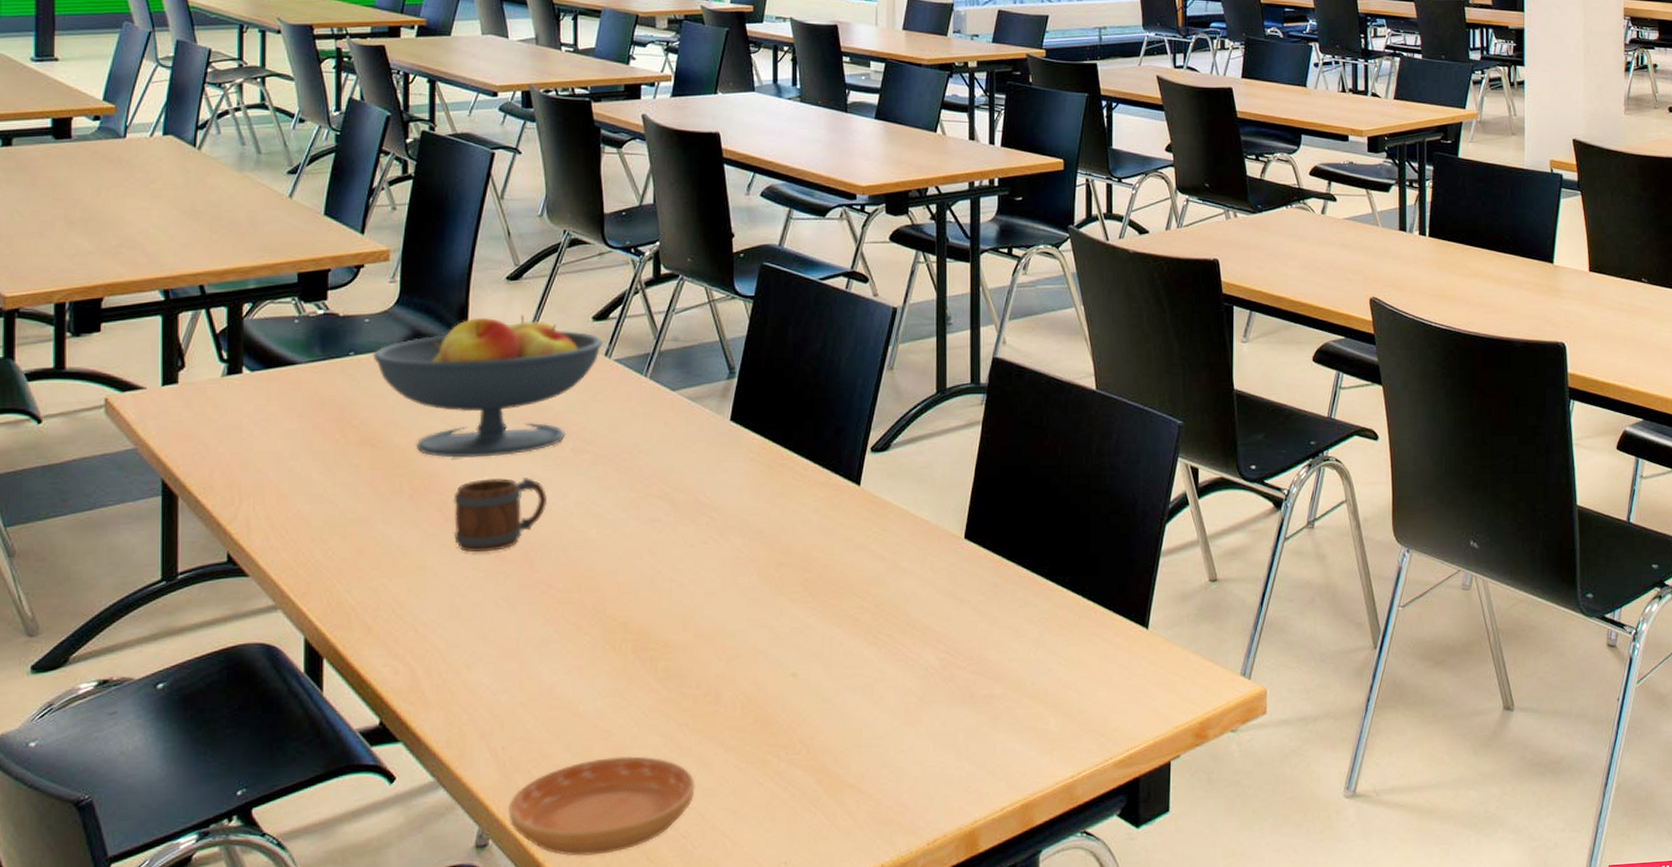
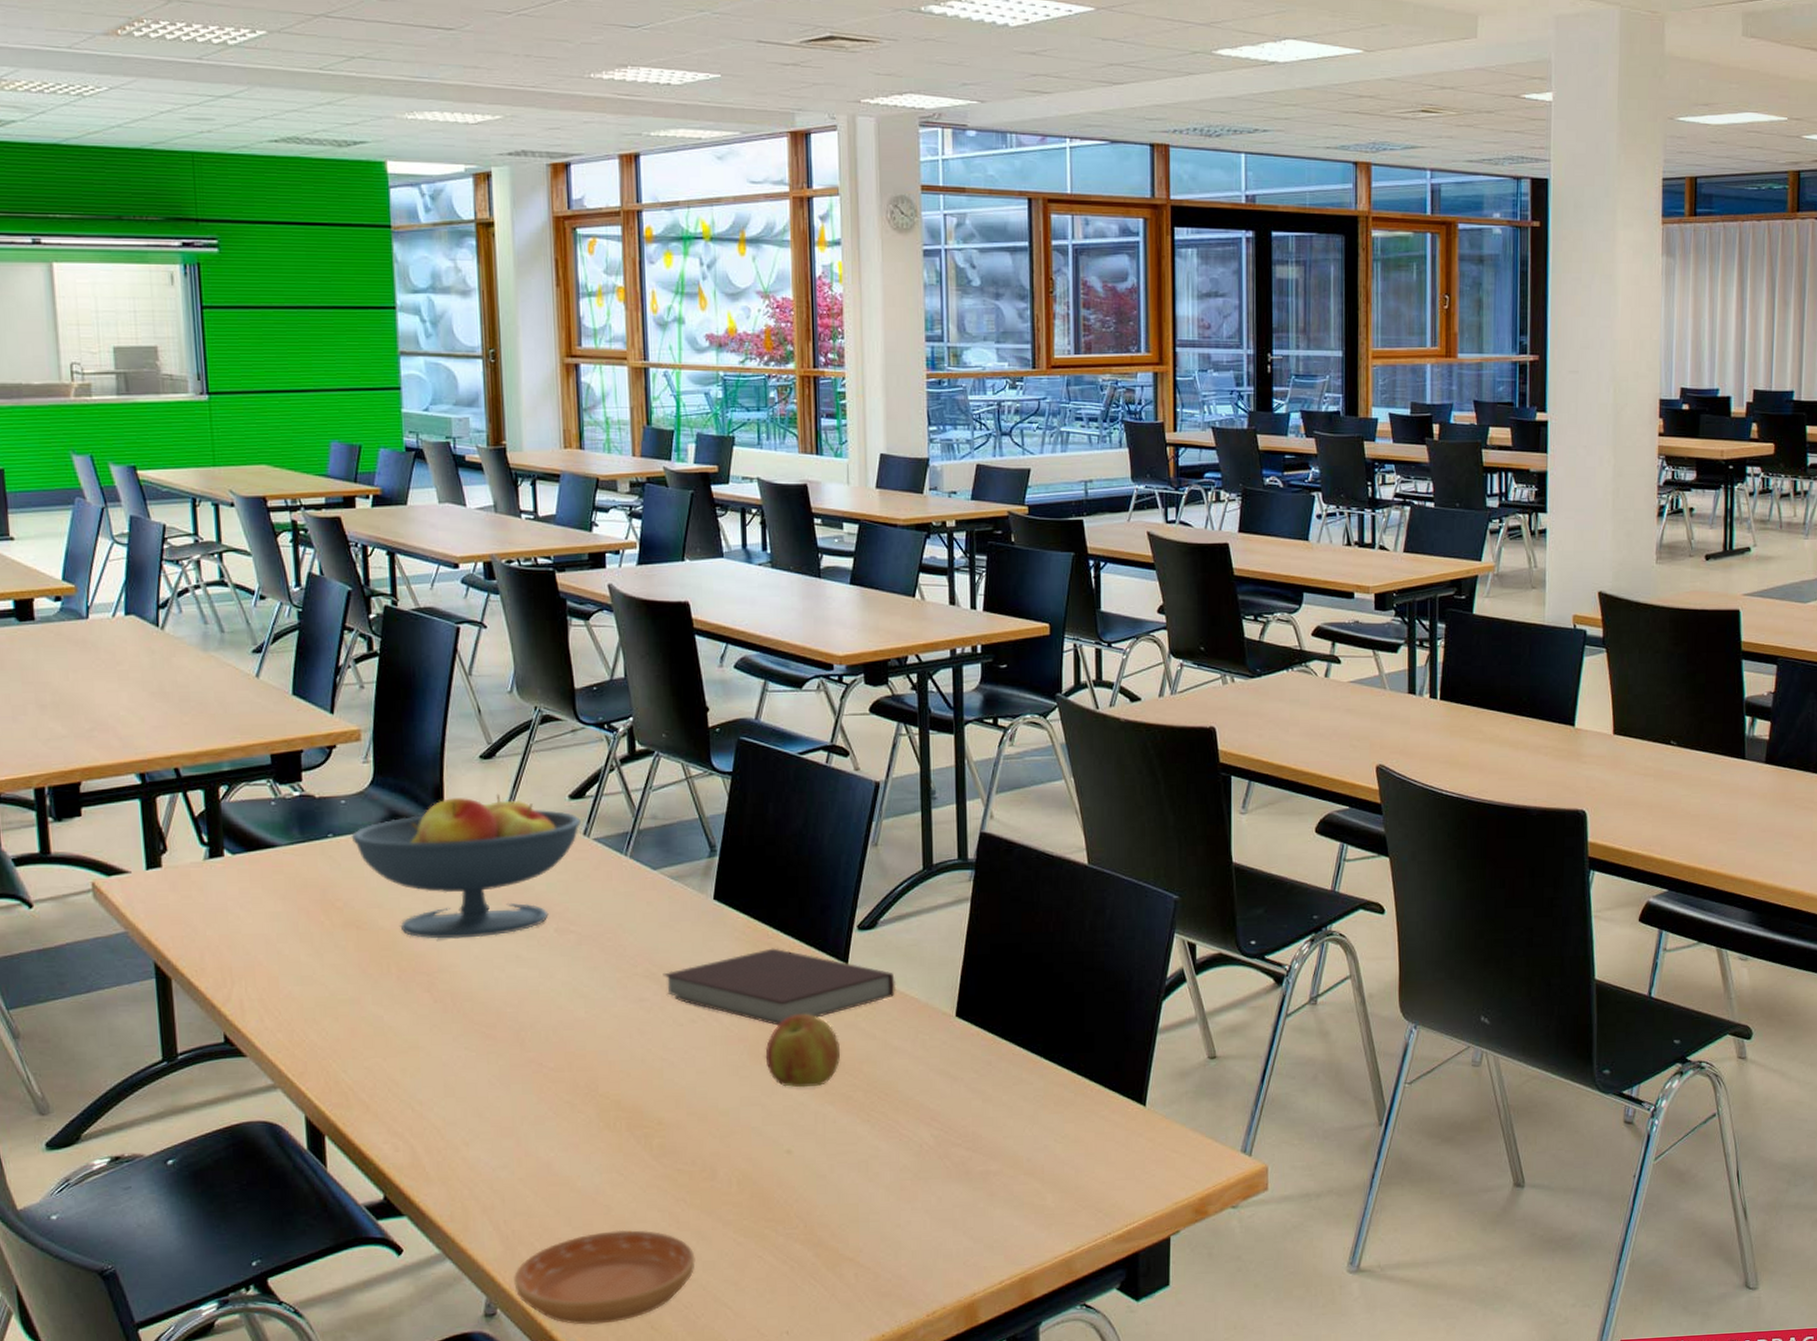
mug: present [453,478,548,553] -> none [441,958,535,1033]
notebook: none [676,469,907,547] -> present [663,948,896,1026]
apple: none [775,534,850,610] -> present [765,1013,841,1088]

